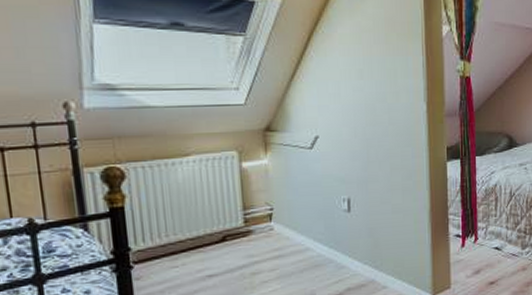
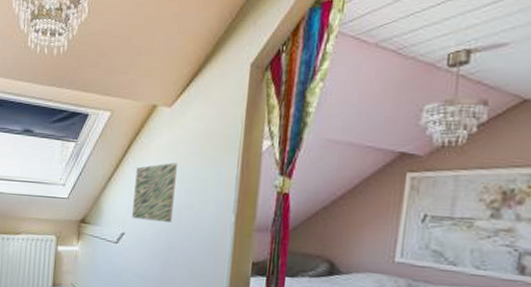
wall art: none [321,54,367,119] -> present [132,163,177,222]

